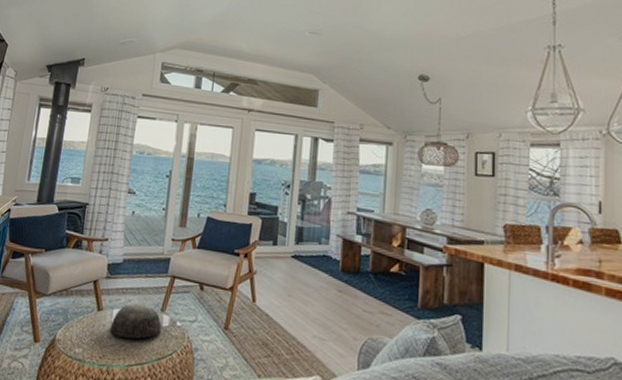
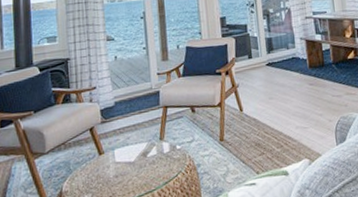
bowl: present [110,303,162,339] -> none [114,137,164,173]

